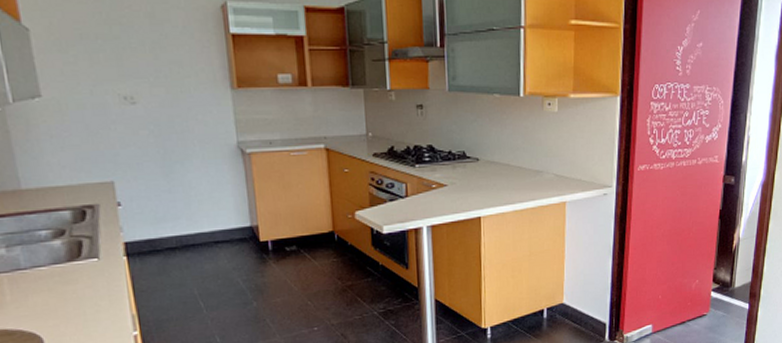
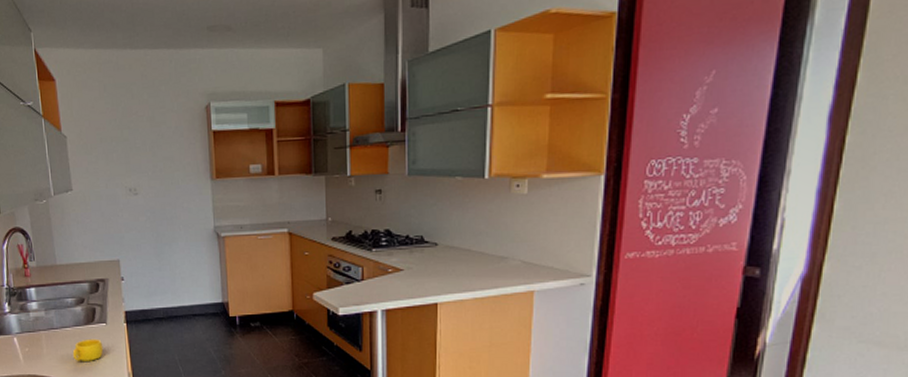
cup: none [50,277,96,307] -> present [72,338,104,361]

